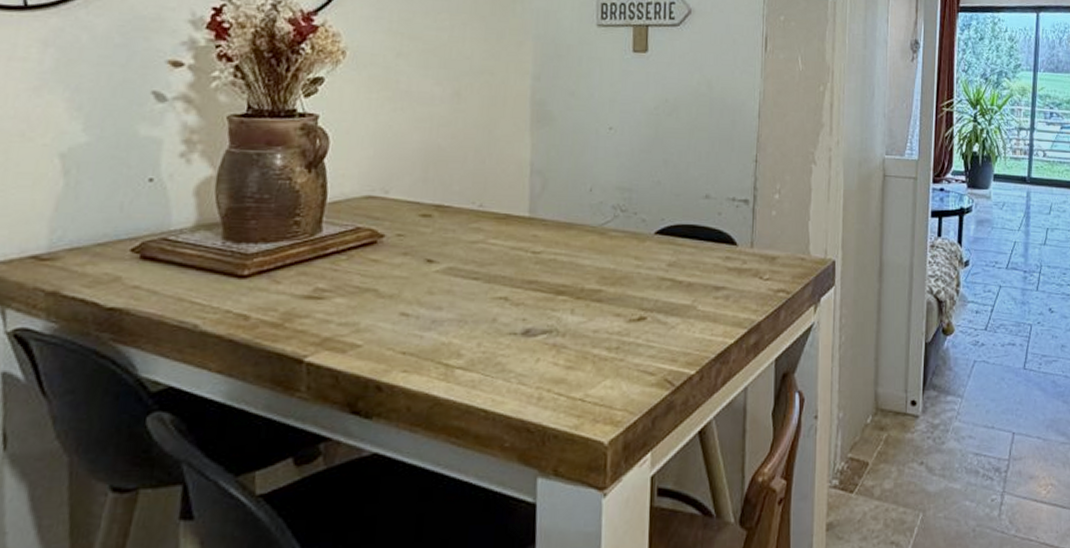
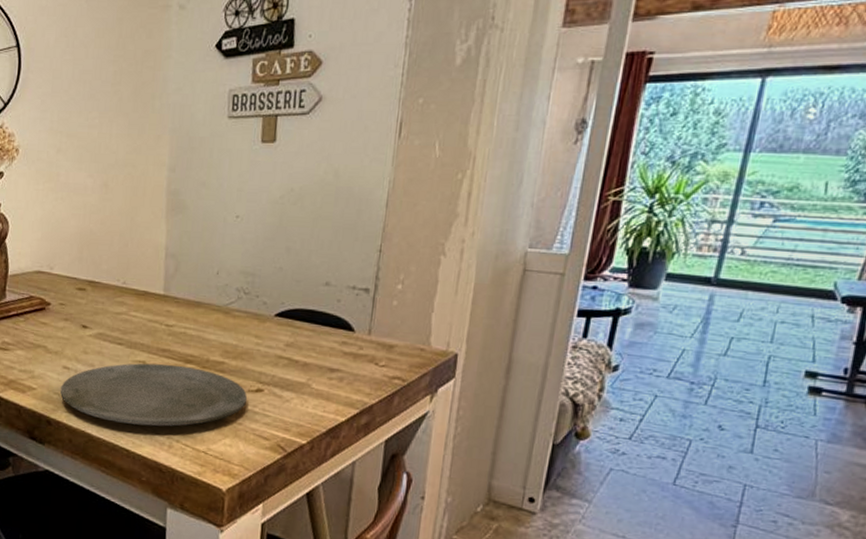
plate: none [396,298,629,377] -> present [60,363,248,427]

